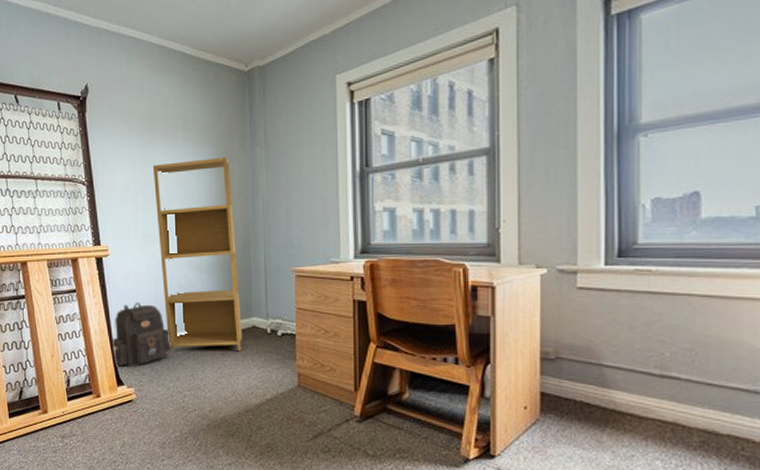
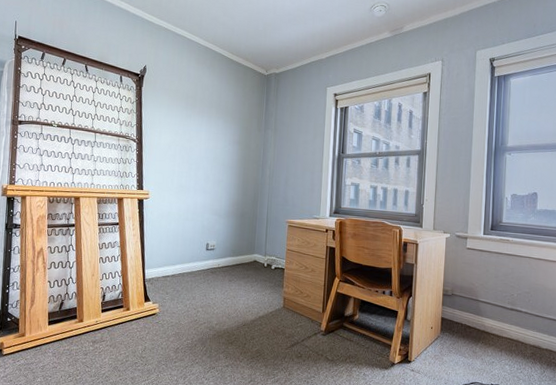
backpack: present [112,302,172,368] -> none [143,236,192,288]
shelving unit: present [152,156,242,352] -> none [189,133,248,278]

